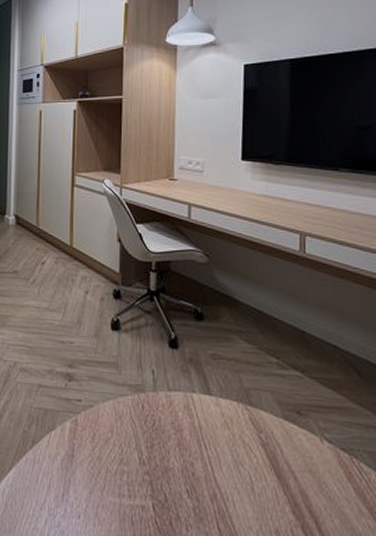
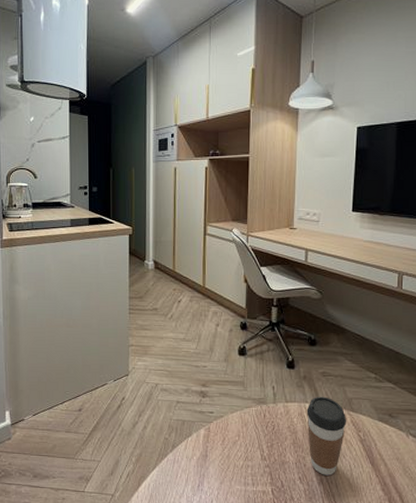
coffee cup: none [194,384,245,490] -> present [306,396,347,476]

